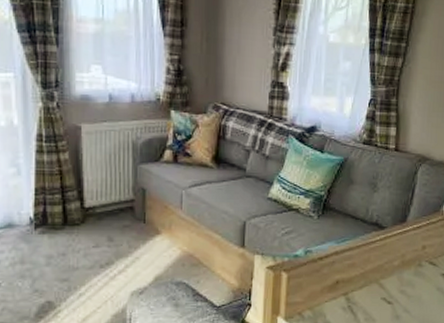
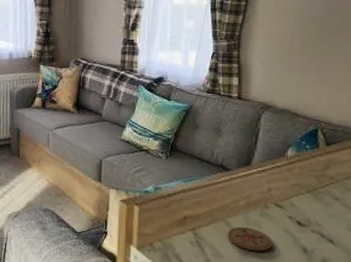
coaster: none [380,288,426,313] -> present [227,227,273,252]

